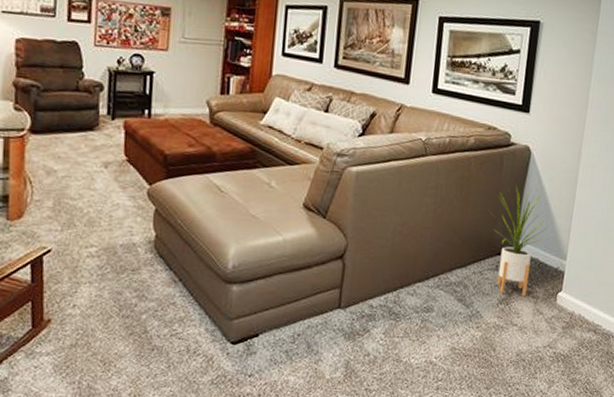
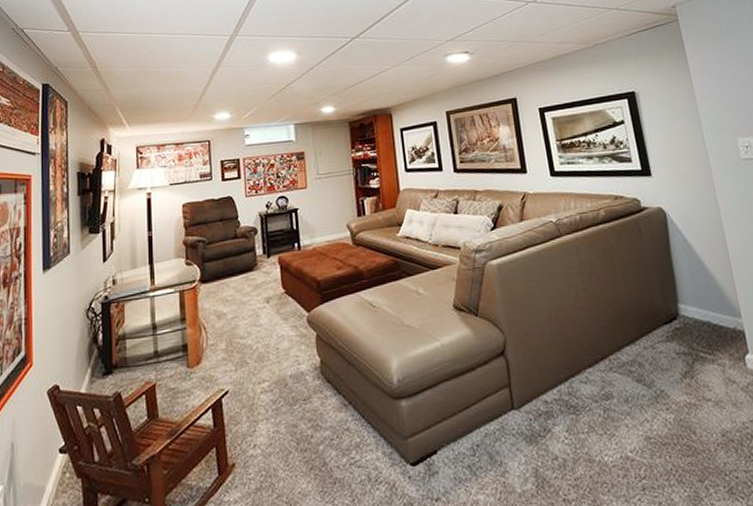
house plant: present [488,184,550,297] -> none [640,247,716,366]

